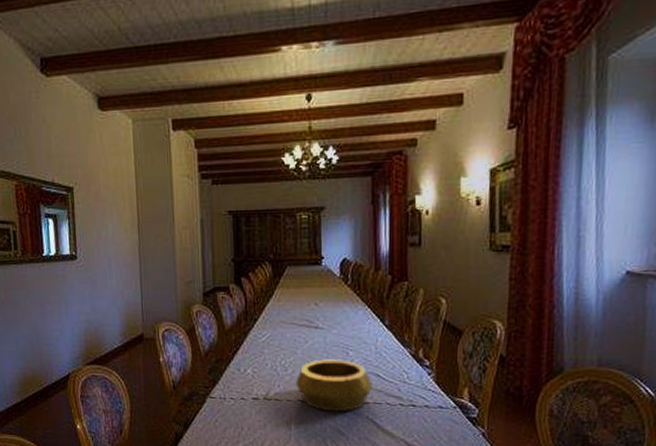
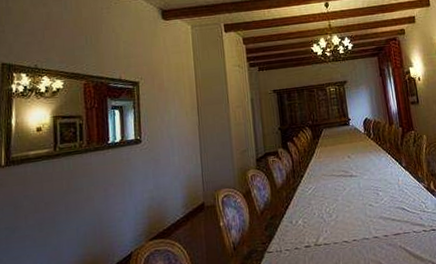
decorative bowl: present [294,359,372,412] -> none [339,199,401,248]

